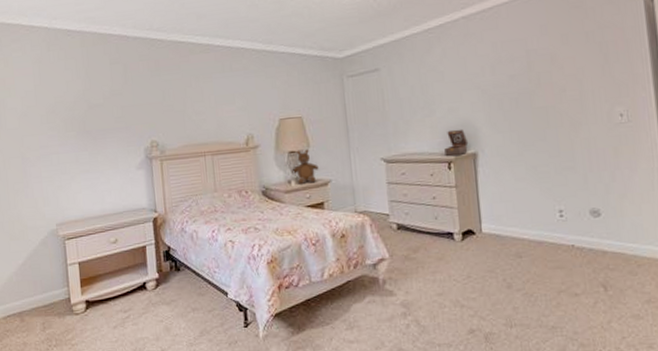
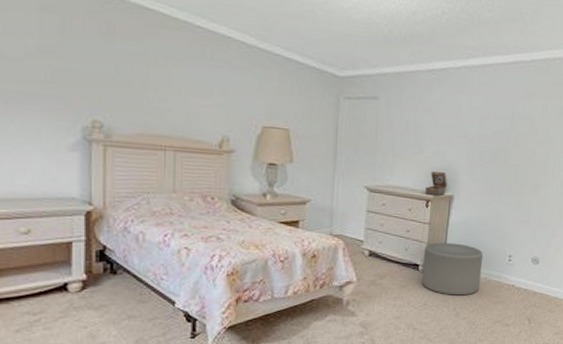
teddy bear: present [292,149,319,185] -> none [269,163,299,200]
pouf: none [455,204,531,264] -> present [421,242,484,296]

